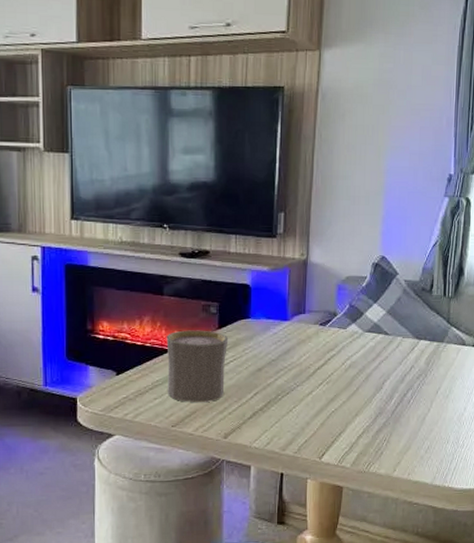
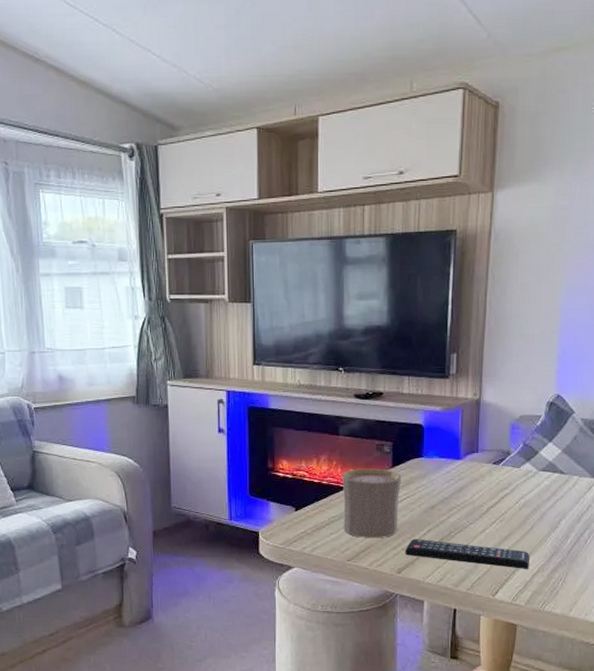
remote control: none [232,402,356,431] -> present [405,538,531,569]

